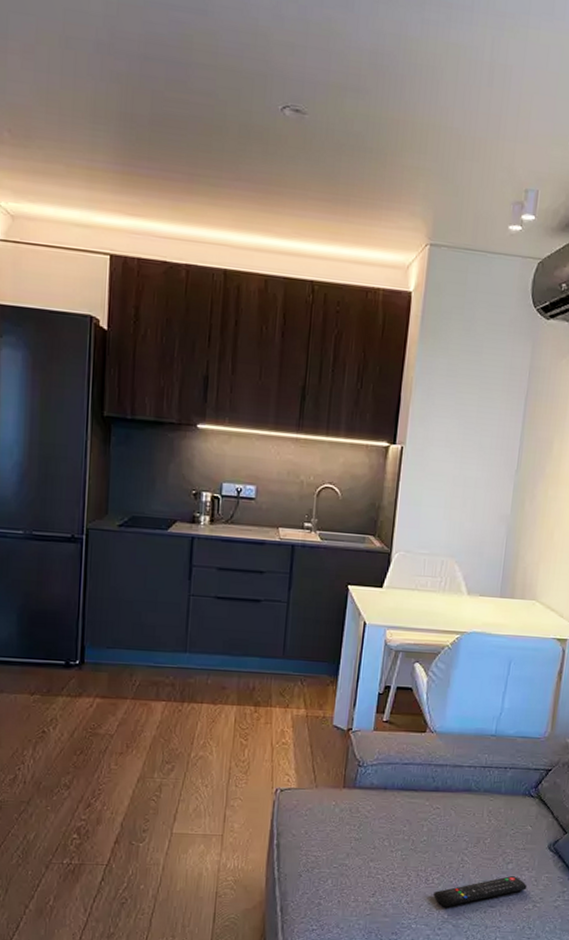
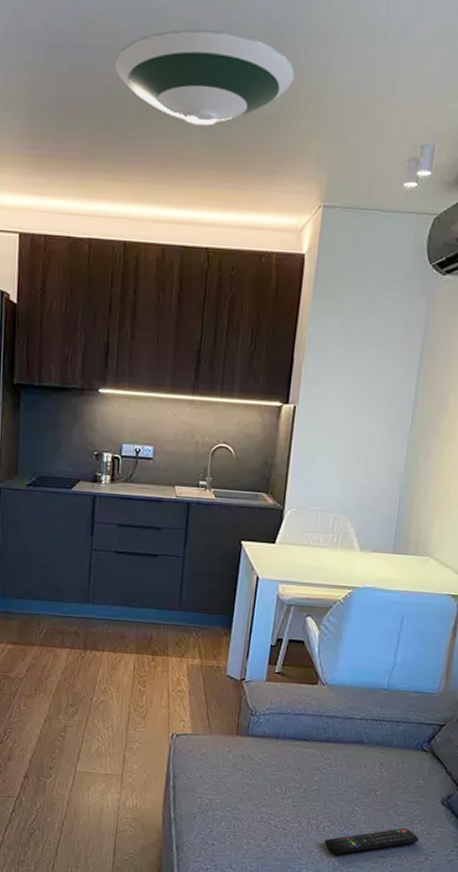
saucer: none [214,53,401,155] -> present [115,29,295,126]

